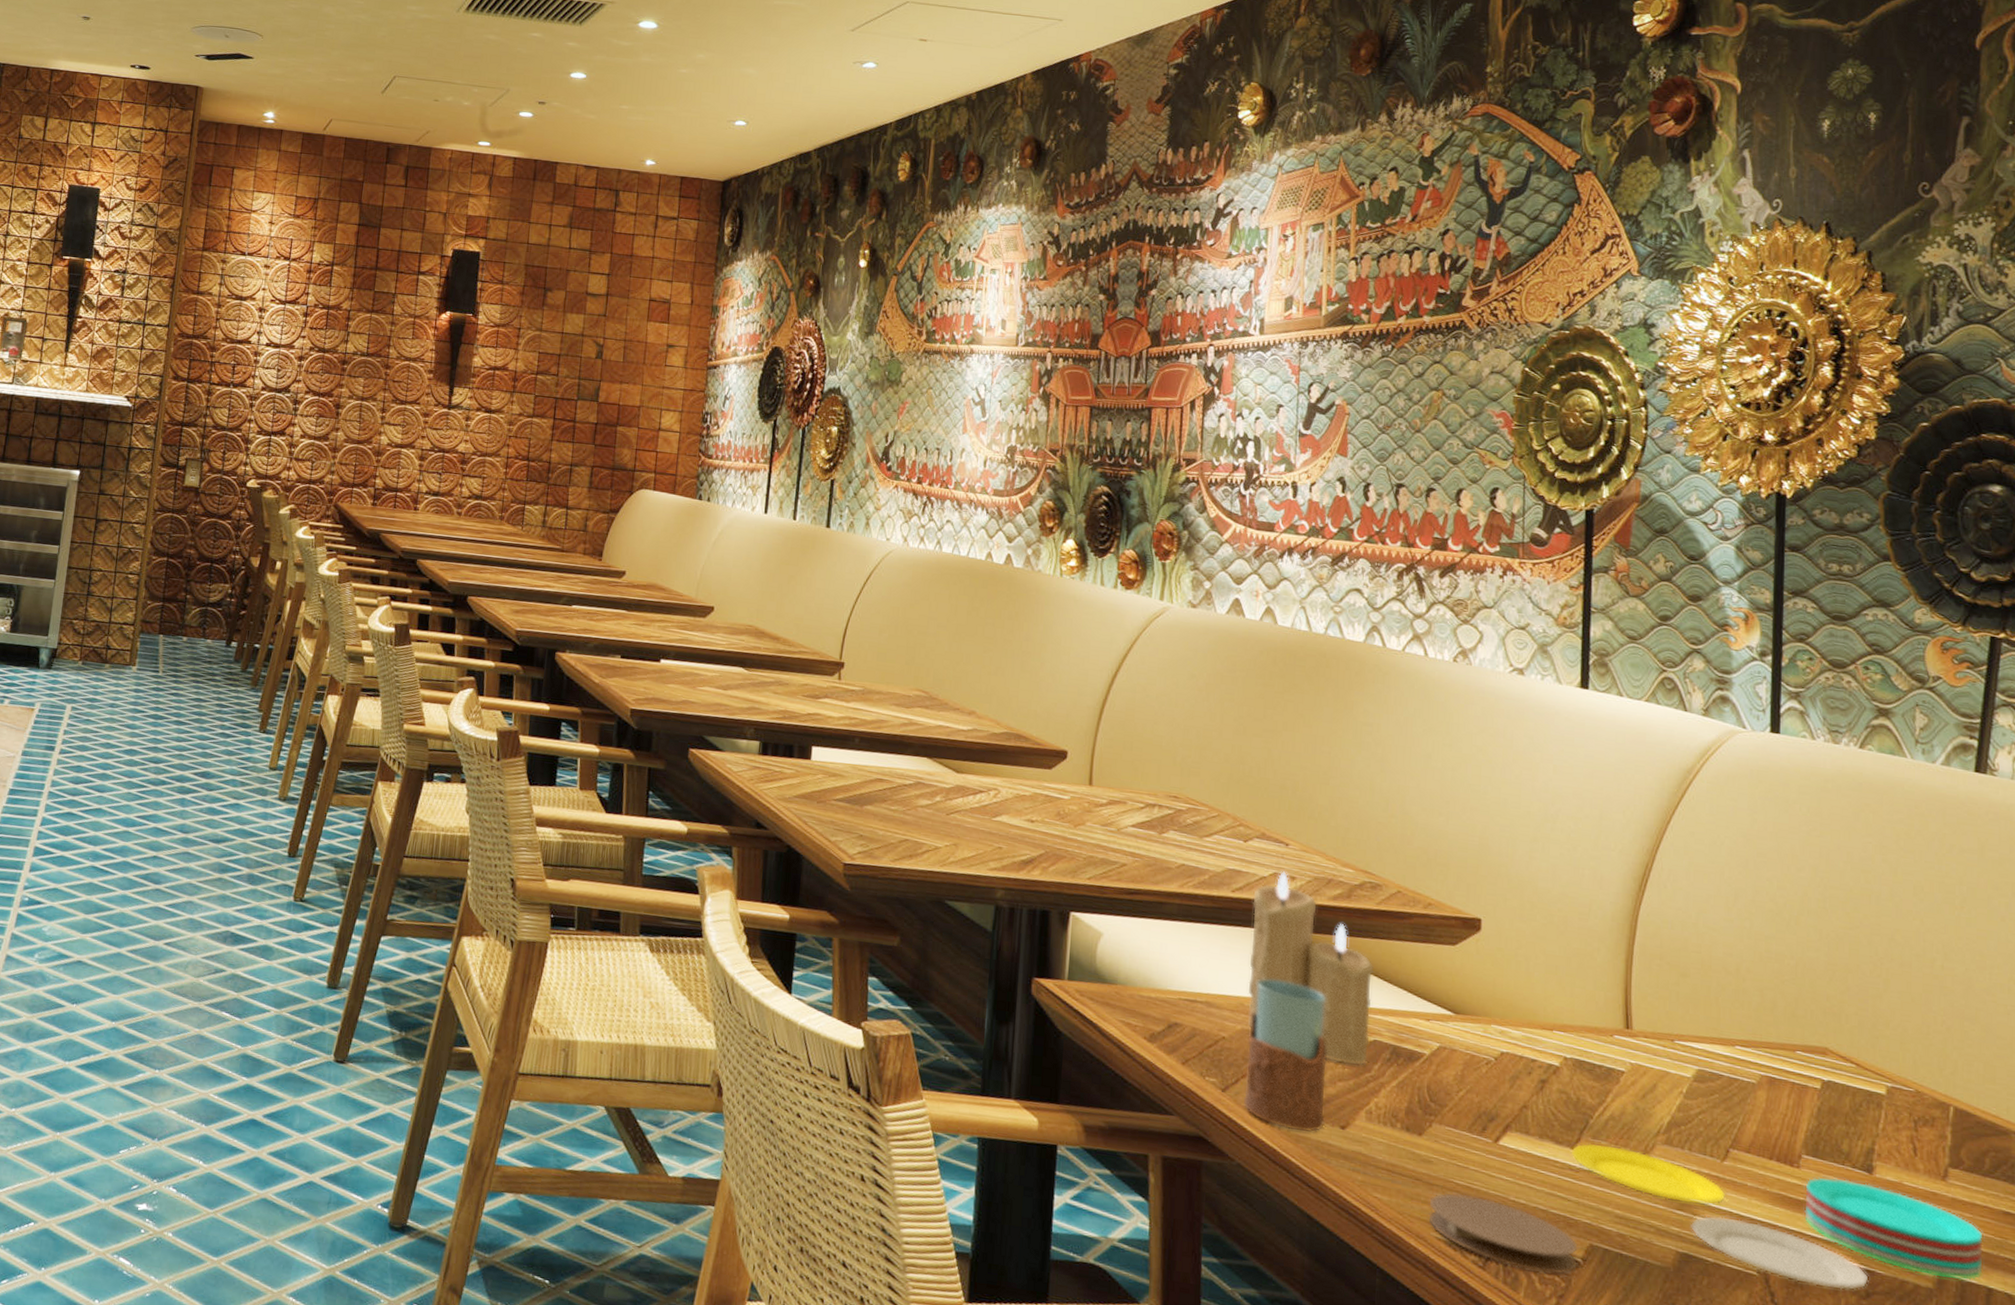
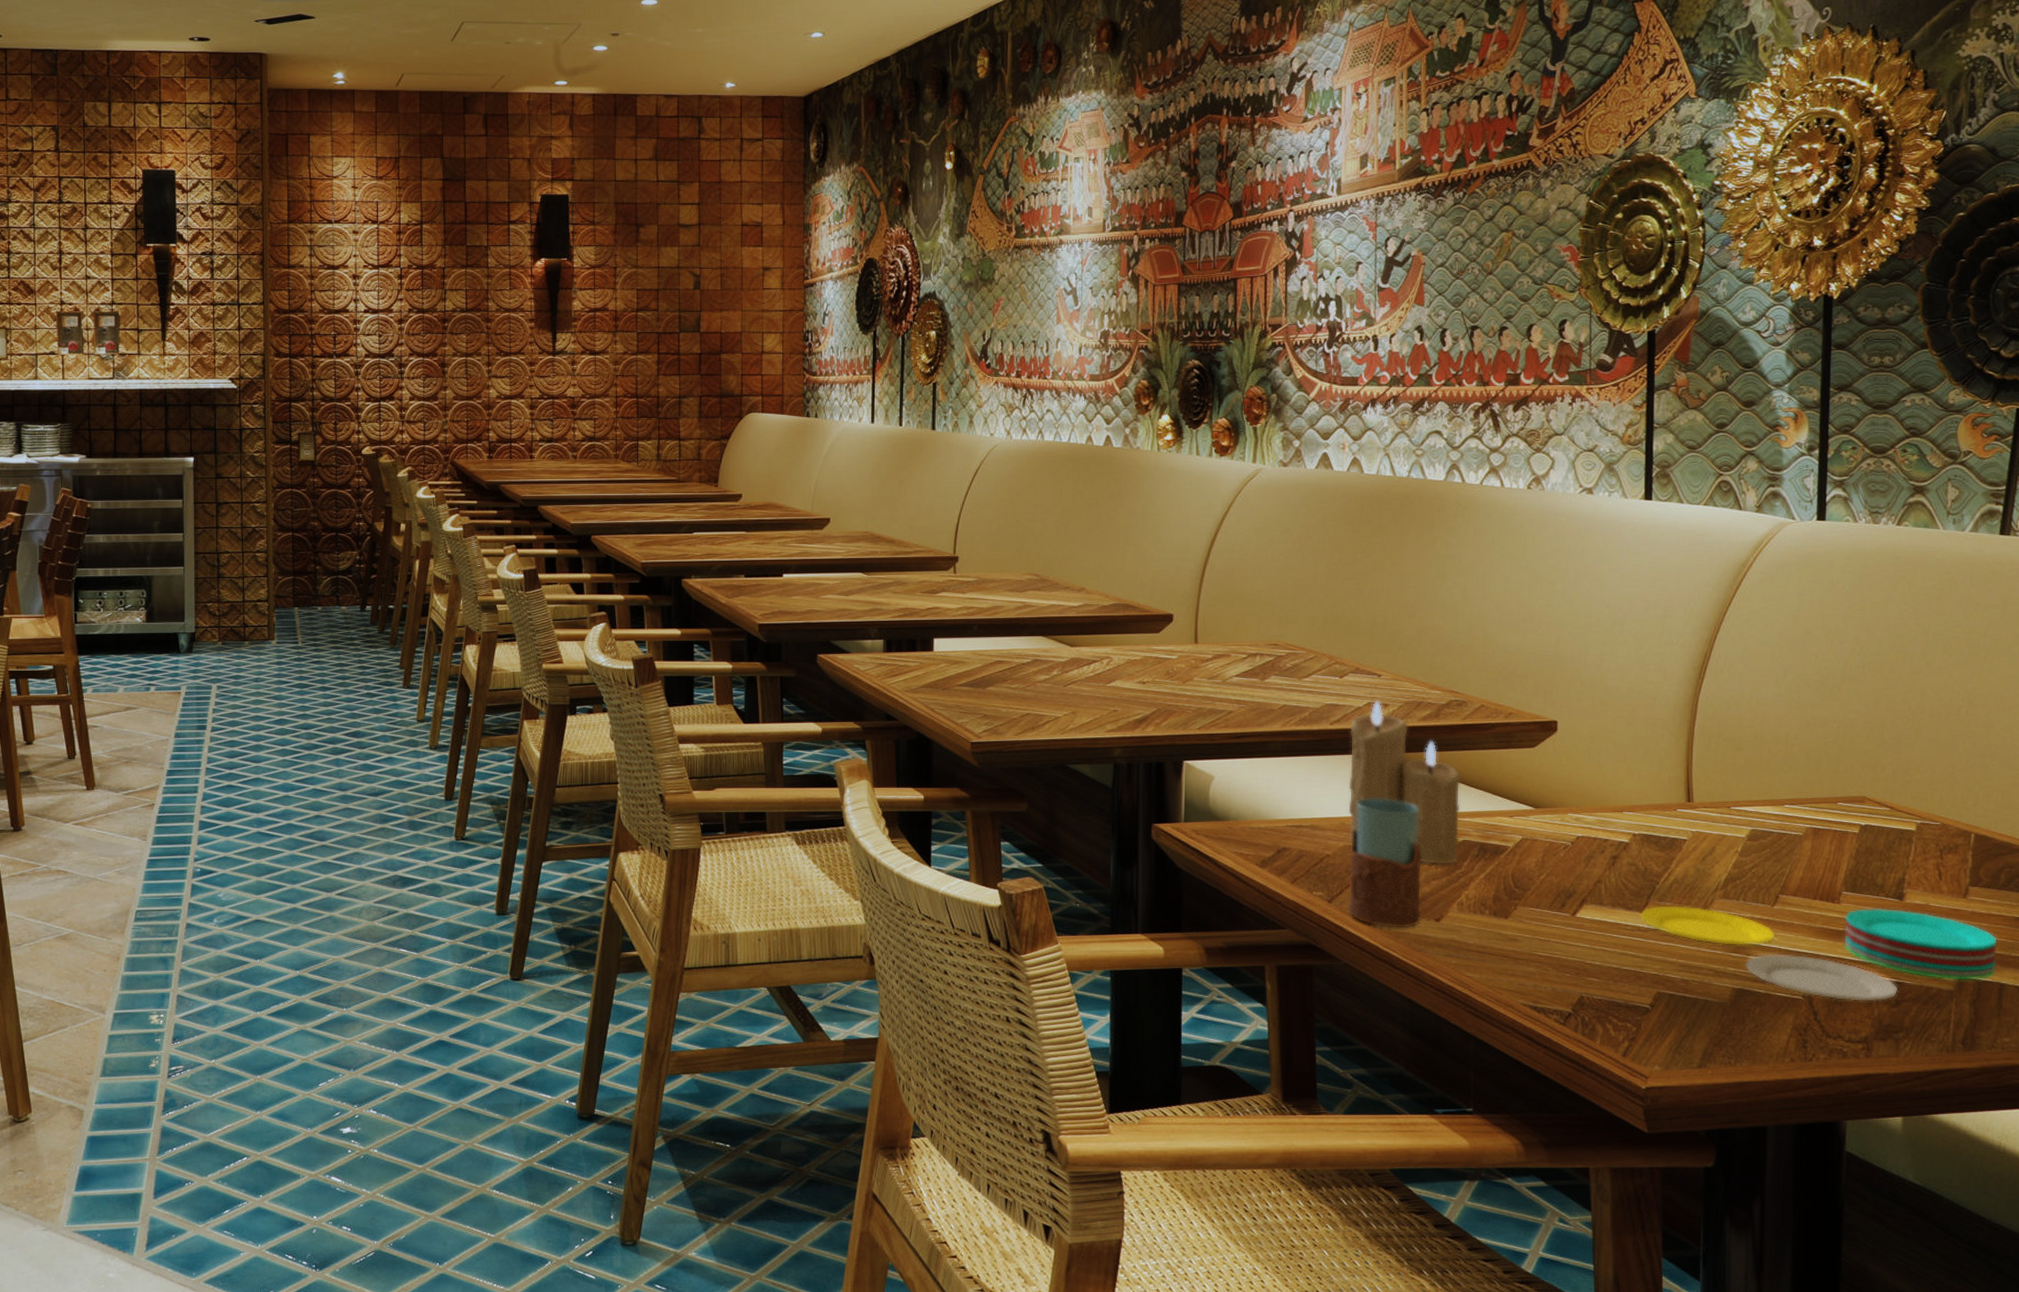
coaster: present [1429,1192,1578,1275] -> none [1516,963,1647,1022]

